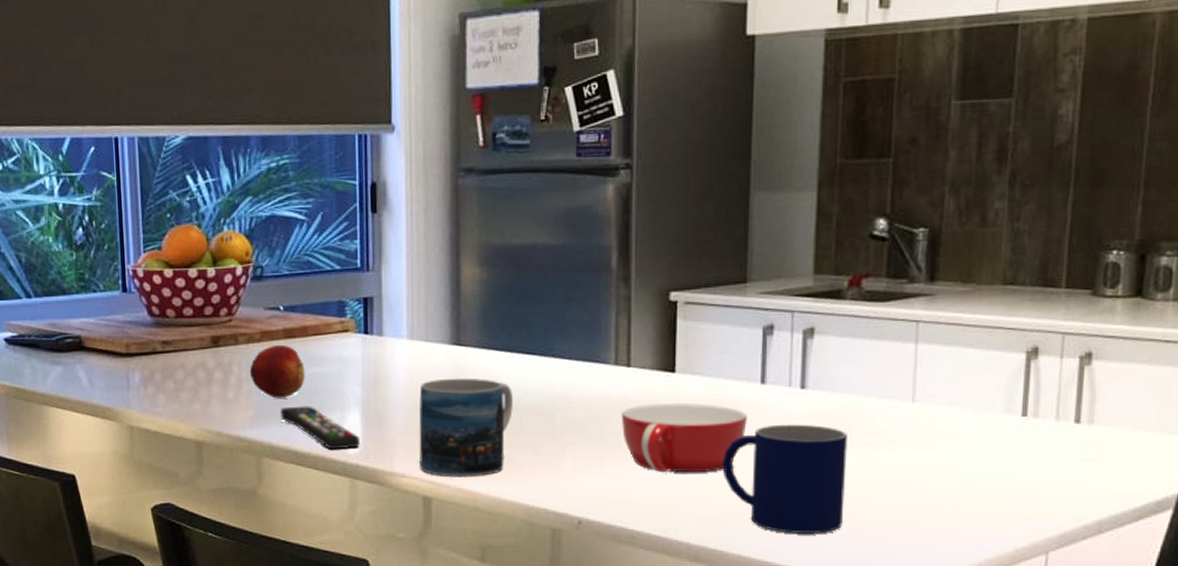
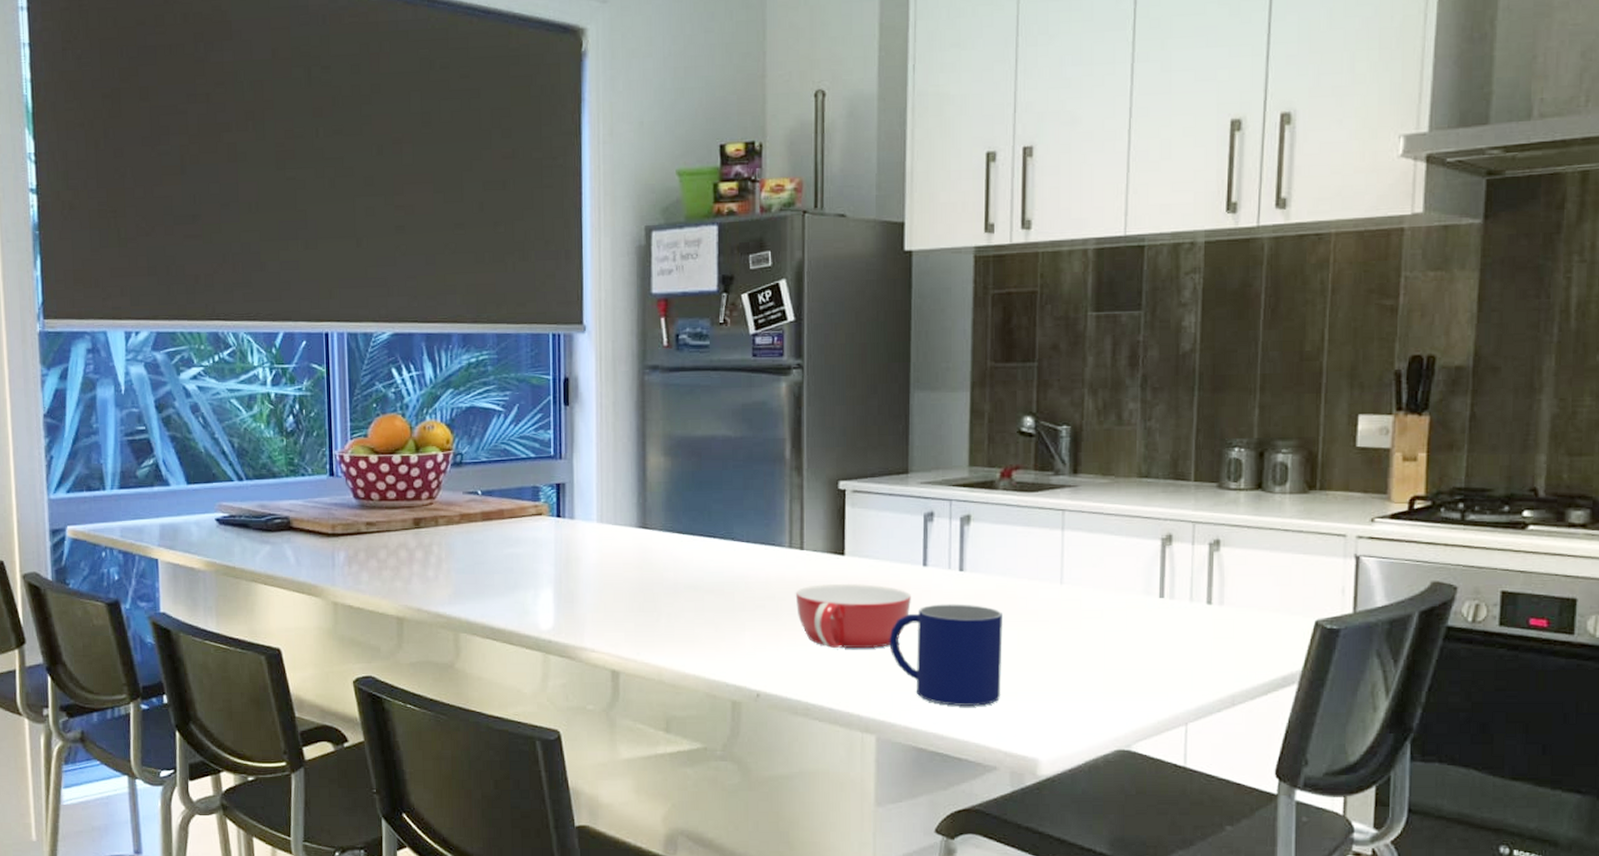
apple: present [249,344,305,398] -> none [448,526,501,577]
remote control: present [280,406,361,450] -> none [477,584,553,626]
mug: present [418,378,513,478] -> none [607,559,695,652]

